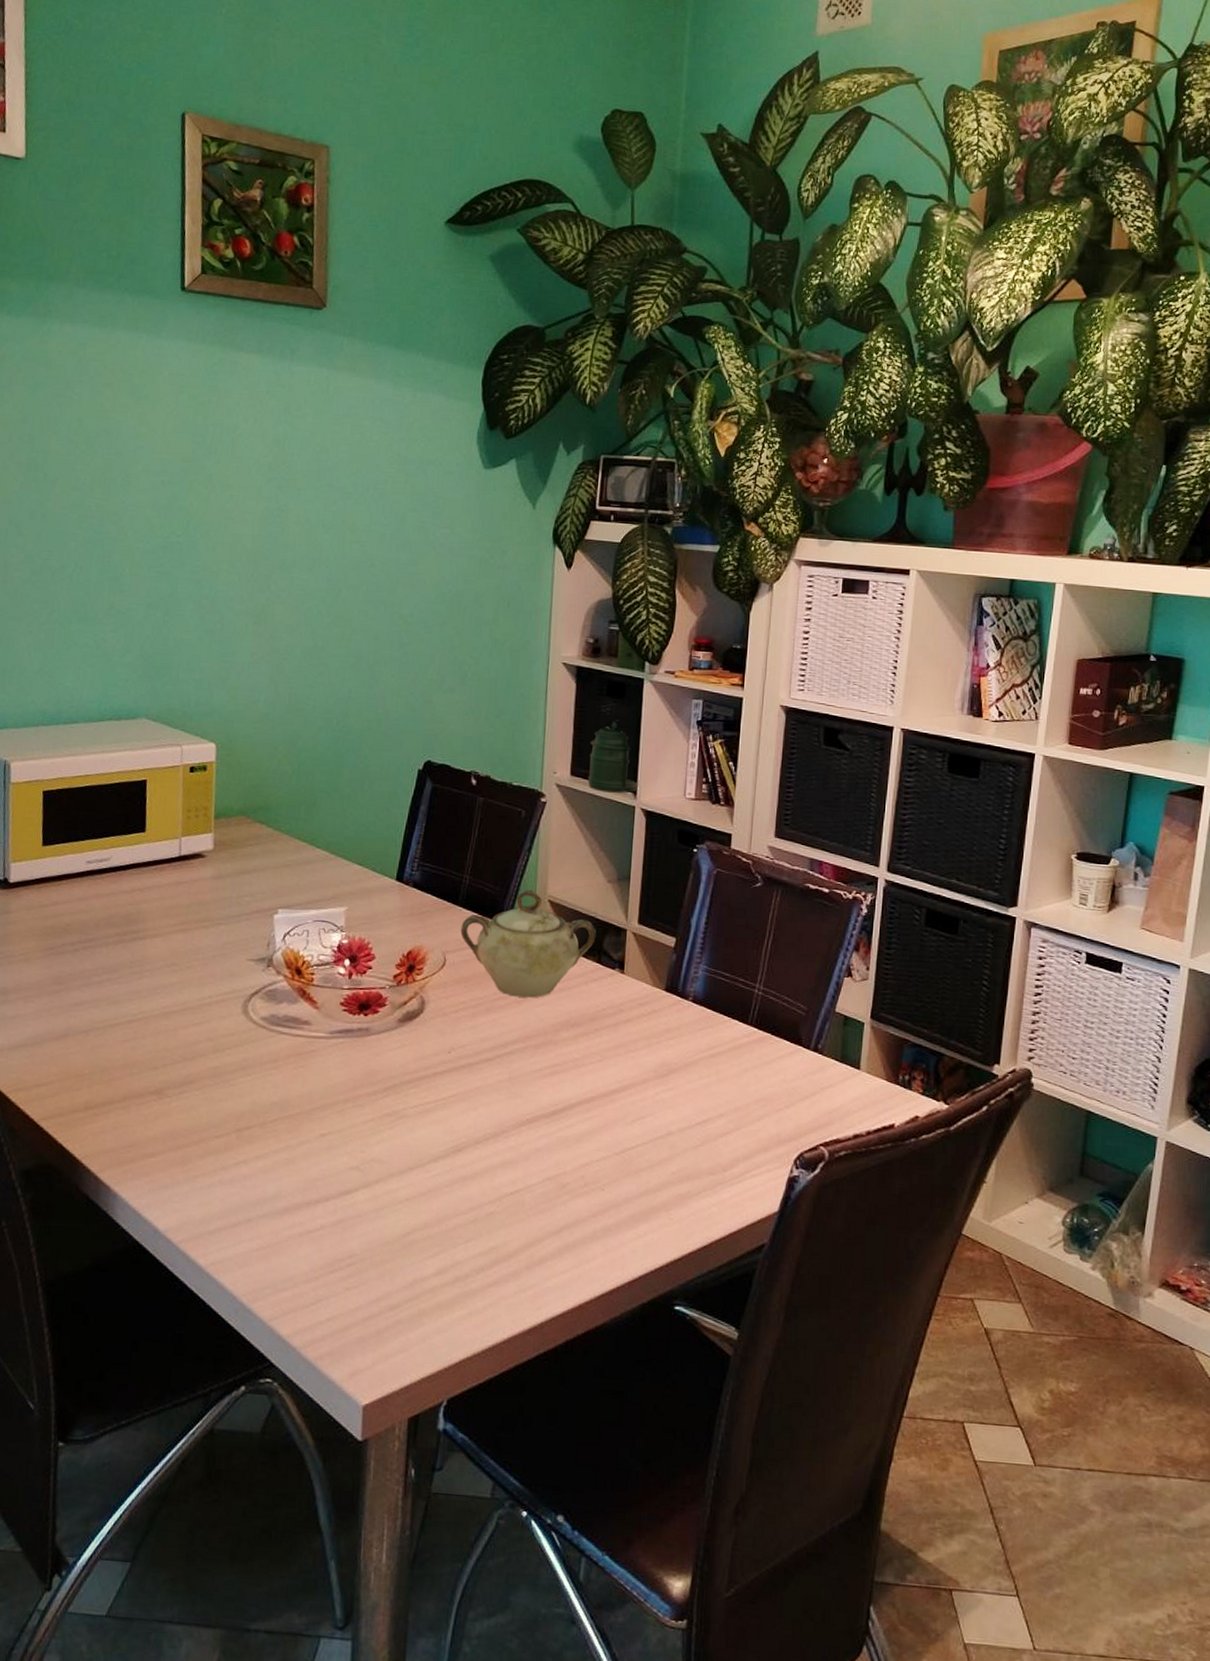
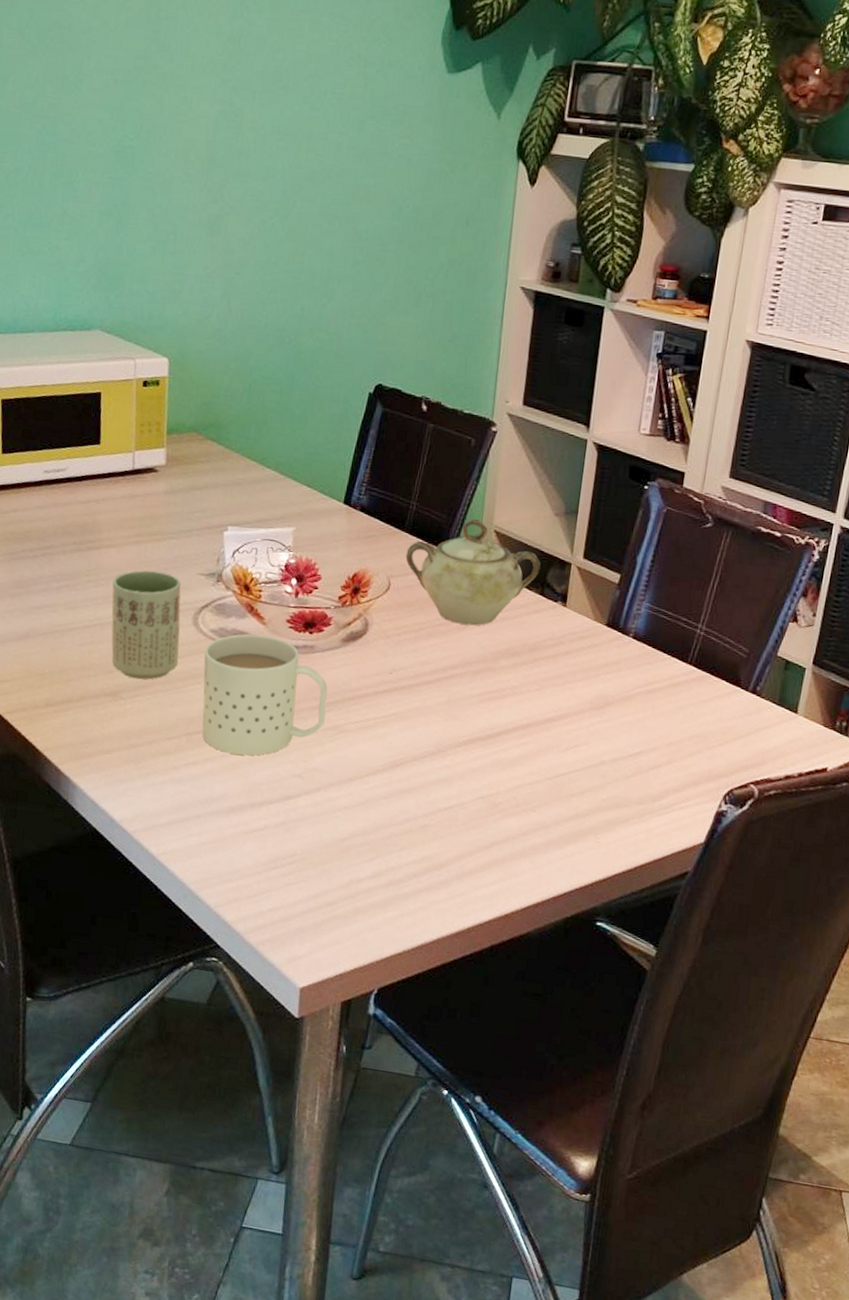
cup: none [156,958,230,1075] -> present [111,570,182,680]
mug: none [253,1019,385,1150] -> present [202,634,328,756]
jar: present [587,720,639,794] -> none [540,349,593,426]

